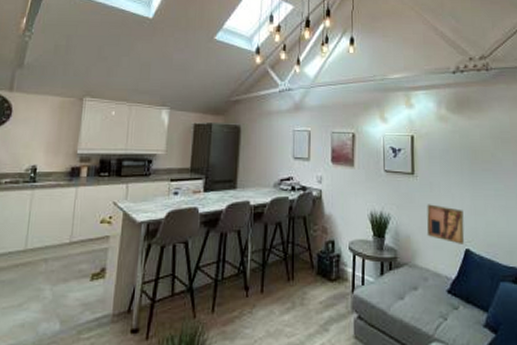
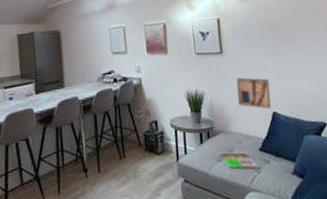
magazine: none [401,289,446,314] -> present [219,151,259,169]

